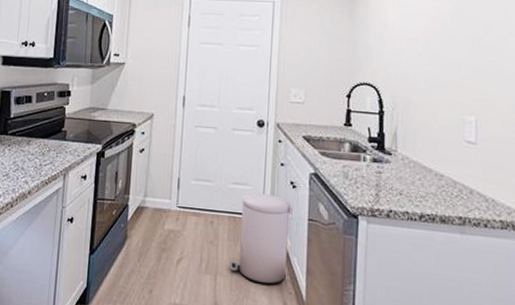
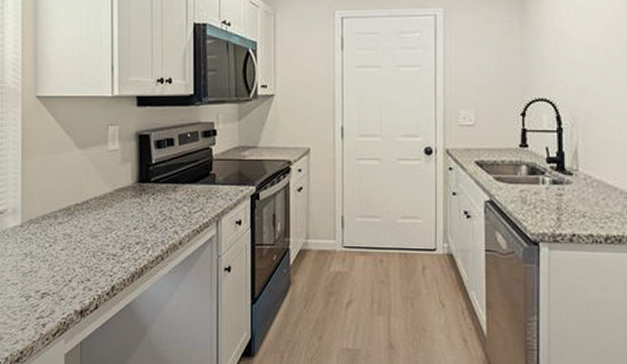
pedal bin: present [229,192,294,286] -> none [403,225,470,323]

